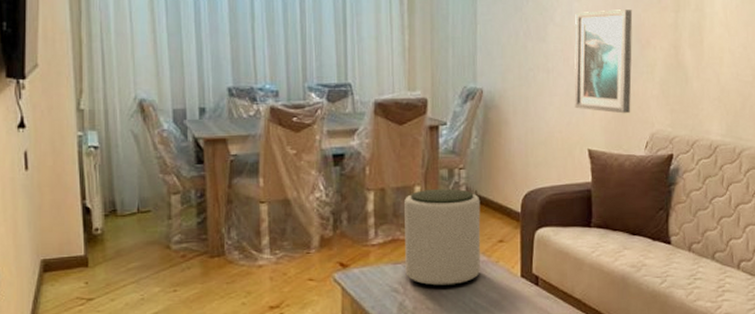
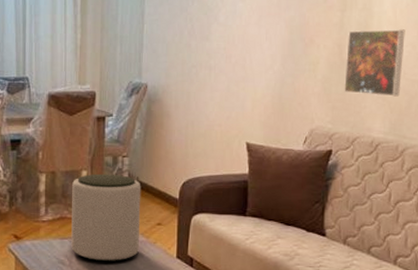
wall art: present [574,10,633,114] -> none [234,9,297,110]
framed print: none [681,30,736,98] -> present [344,29,405,97]

